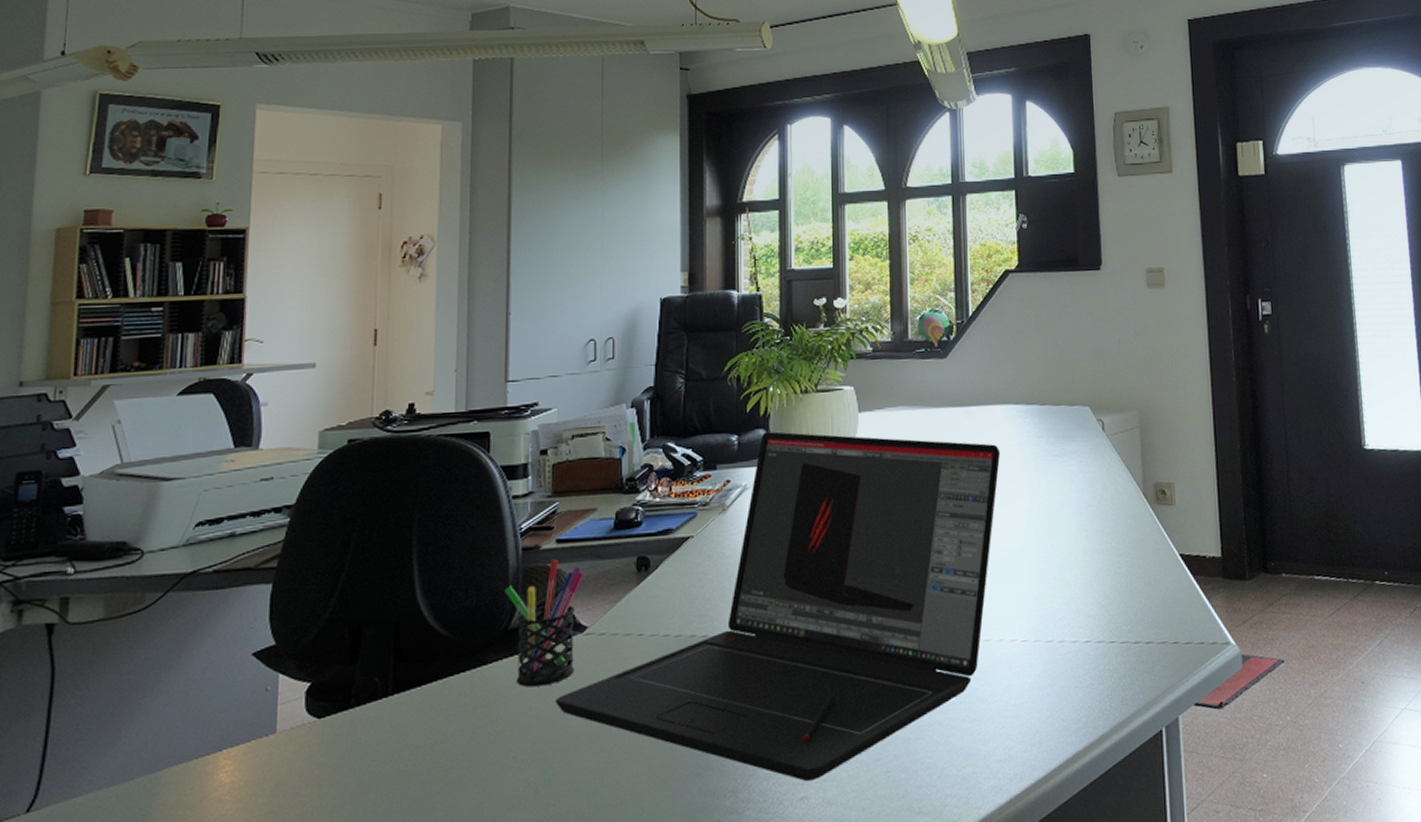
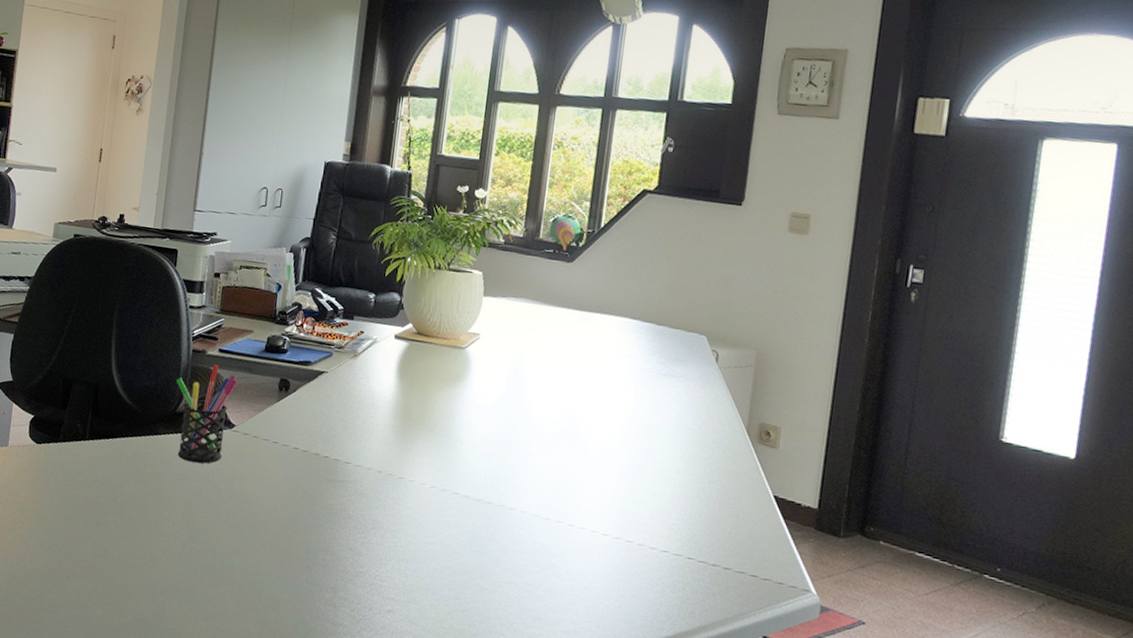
laptop: present [555,431,1001,782] -> none [204,296,611,600]

